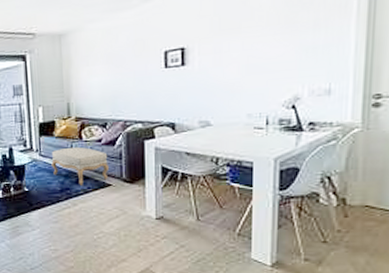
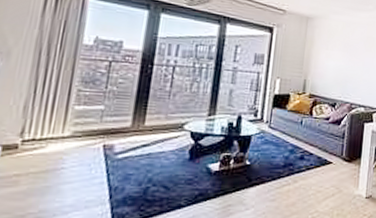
ottoman: present [51,146,110,185] -> none [279,122,333,161]

